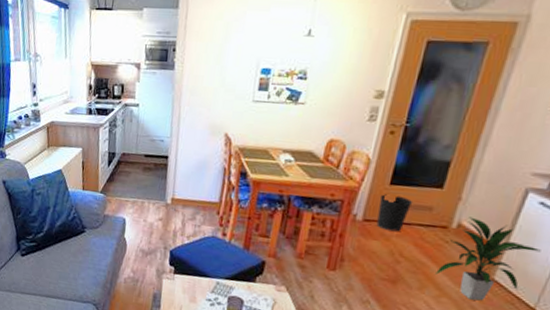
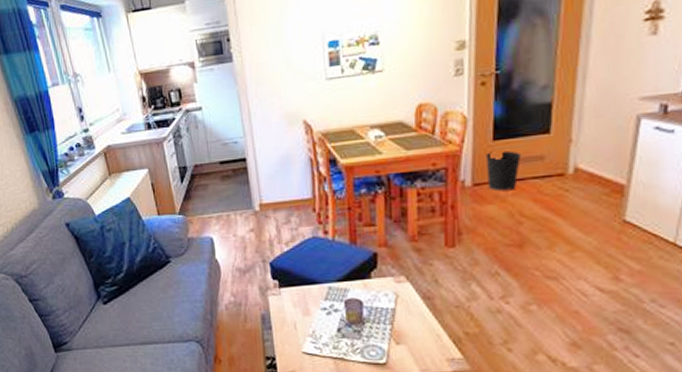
indoor plant: present [435,217,541,301] -> none [563,158,667,248]

